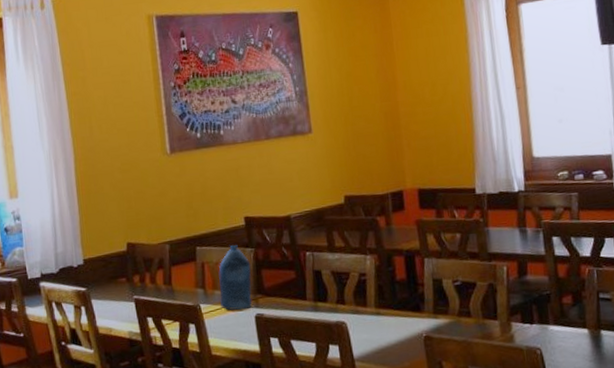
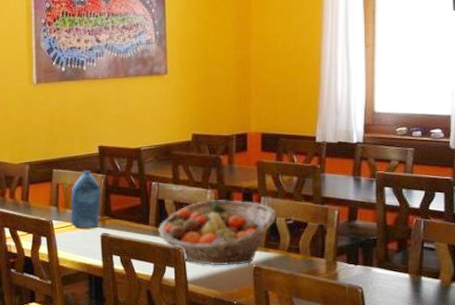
fruit basket: none [317,264,443,339] -> present [158,200,276,265]

